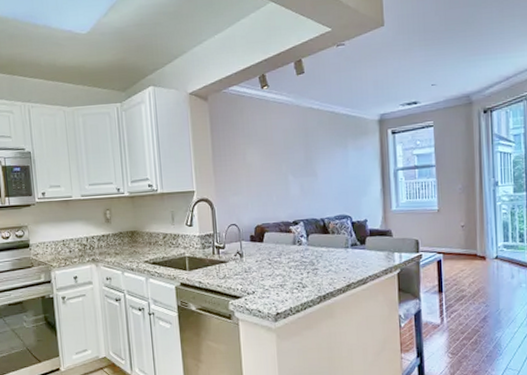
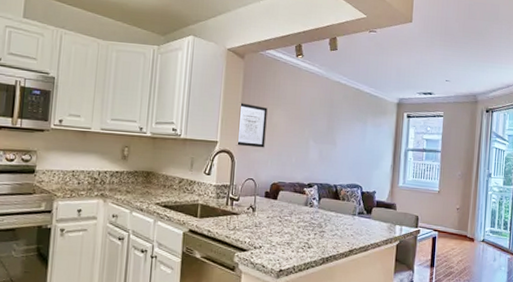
wall art: none [212,147,243,193] -> present [235,103,268,148]

